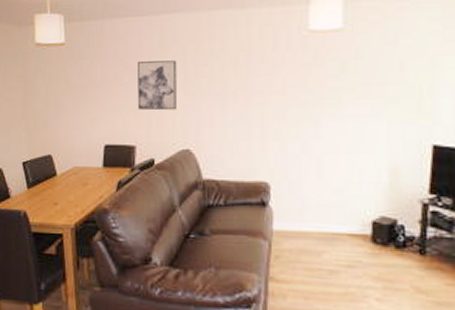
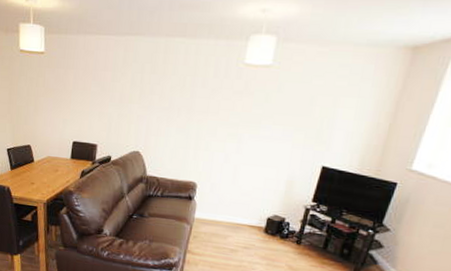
wall art: present [137,60,177,111] -> none [101,75,136,119]

